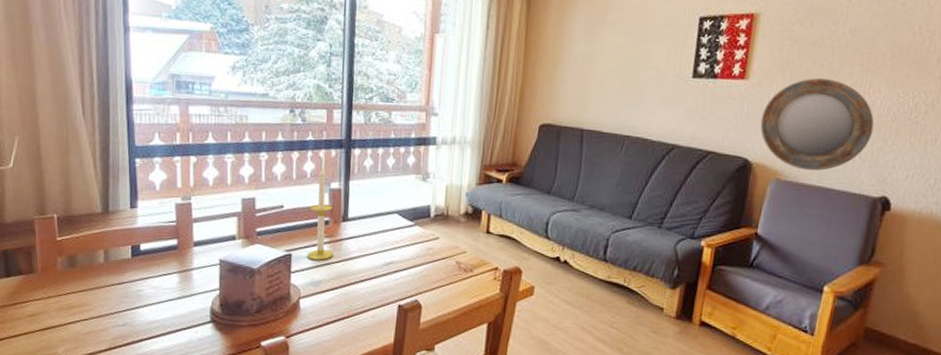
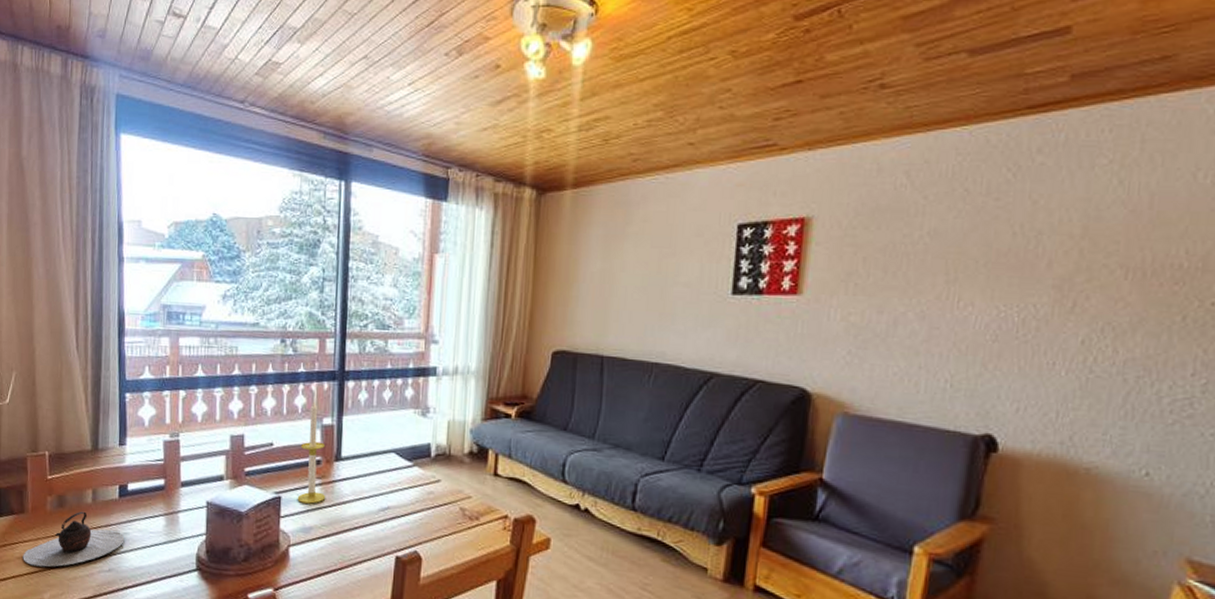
teapot: none [34,270,139,324] -> present [23,511,125,567]
home mirror: present [760,78,875,171] -> none [819,291,969,403]

